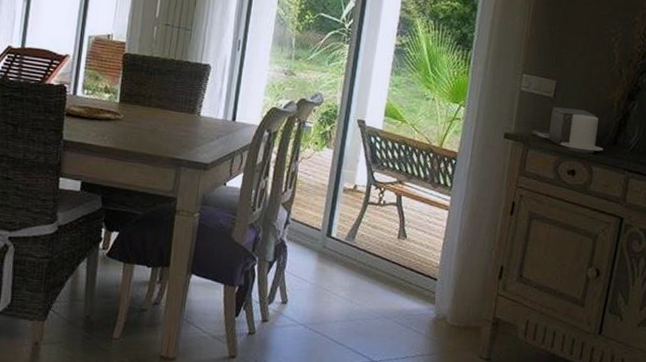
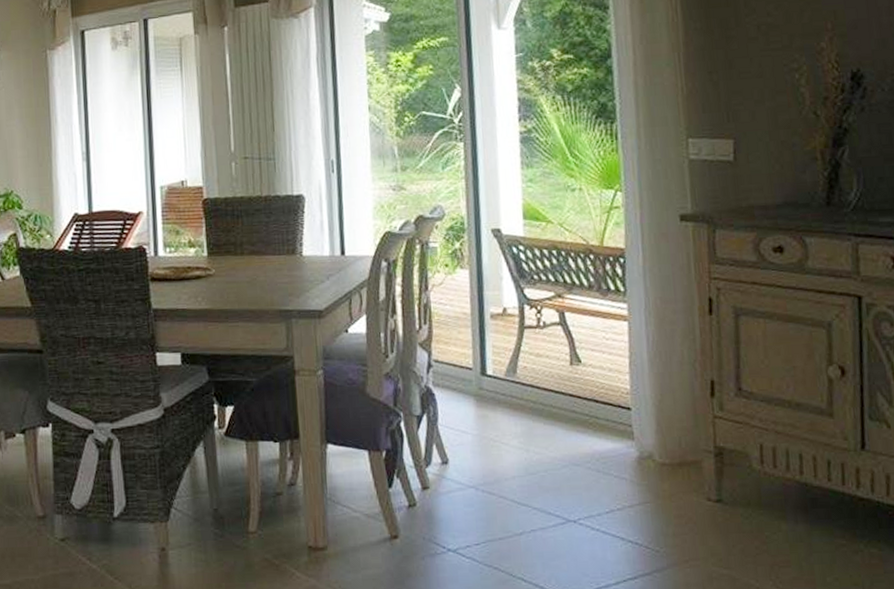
decorative box: present [532,107,596,146] -> none [715,168,795,219]
candle: present [560,114,604,154] -> none [755,174,815,223]

